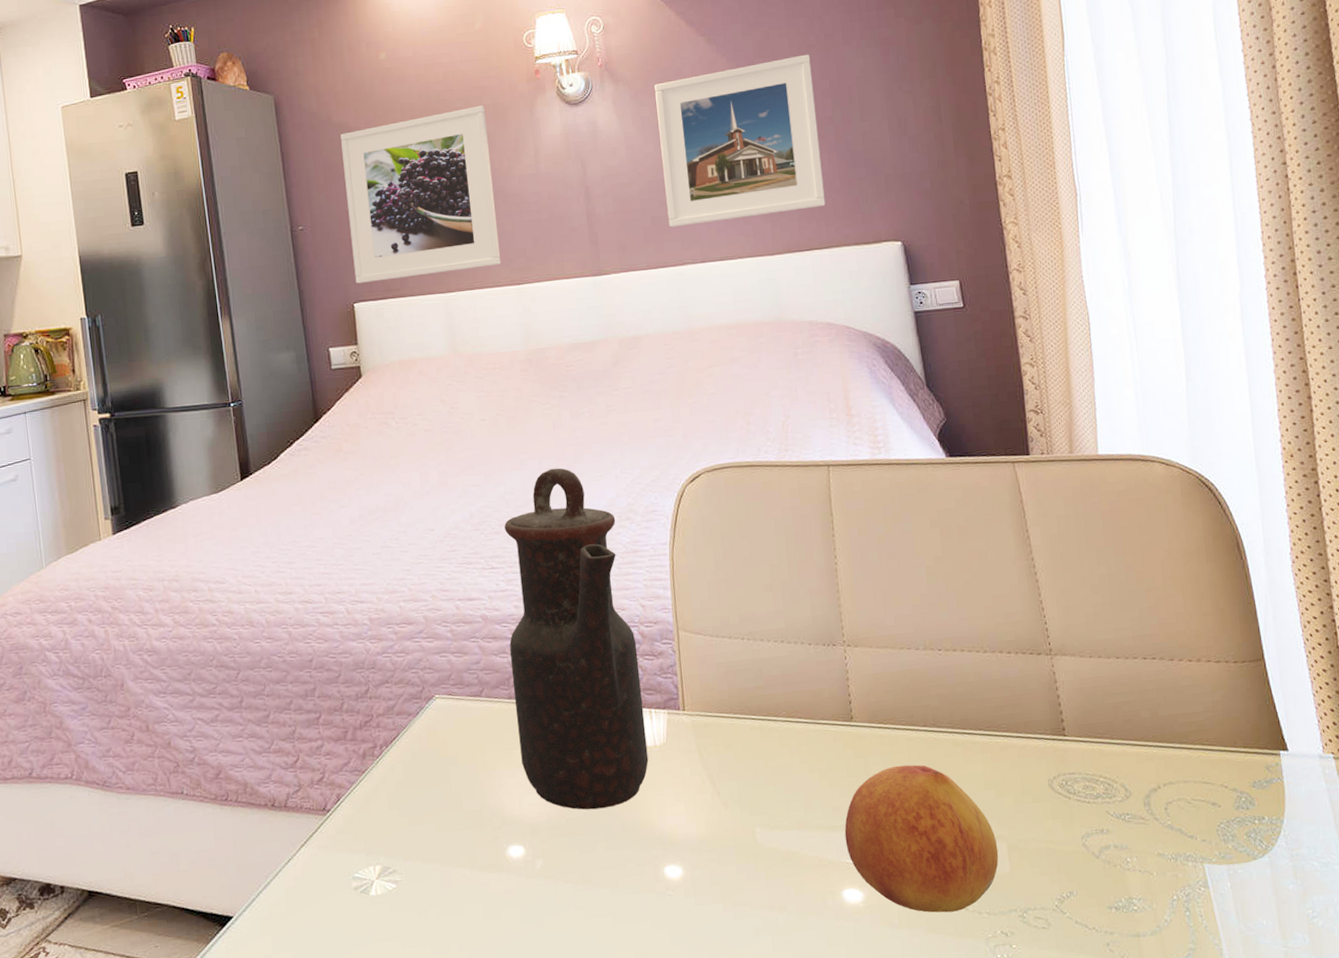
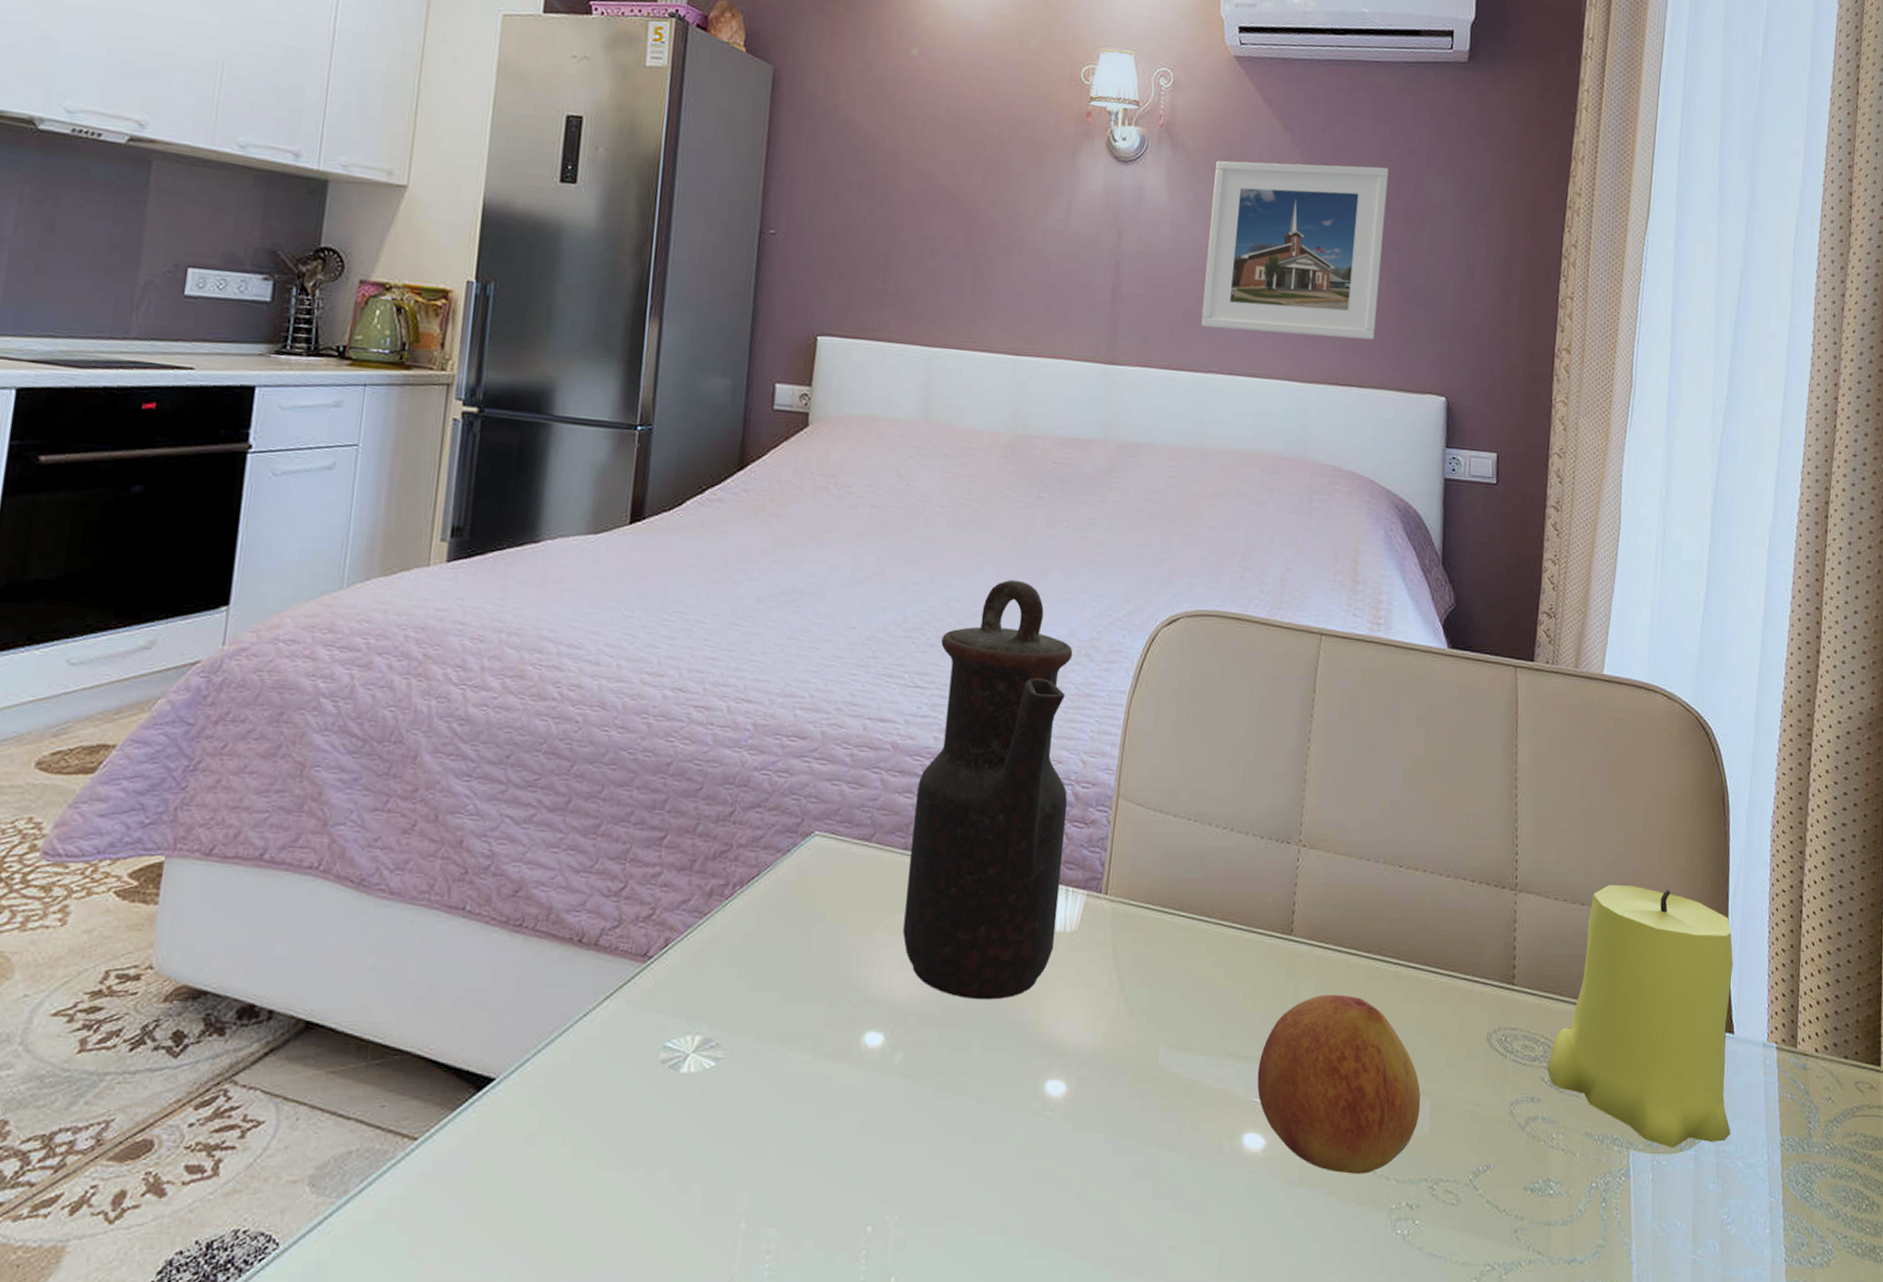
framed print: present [340,105,502,284] -> none [825,130,1021,327]
candle: none [1110,633,1302,858] -> present [1547,885,1734,1148]

